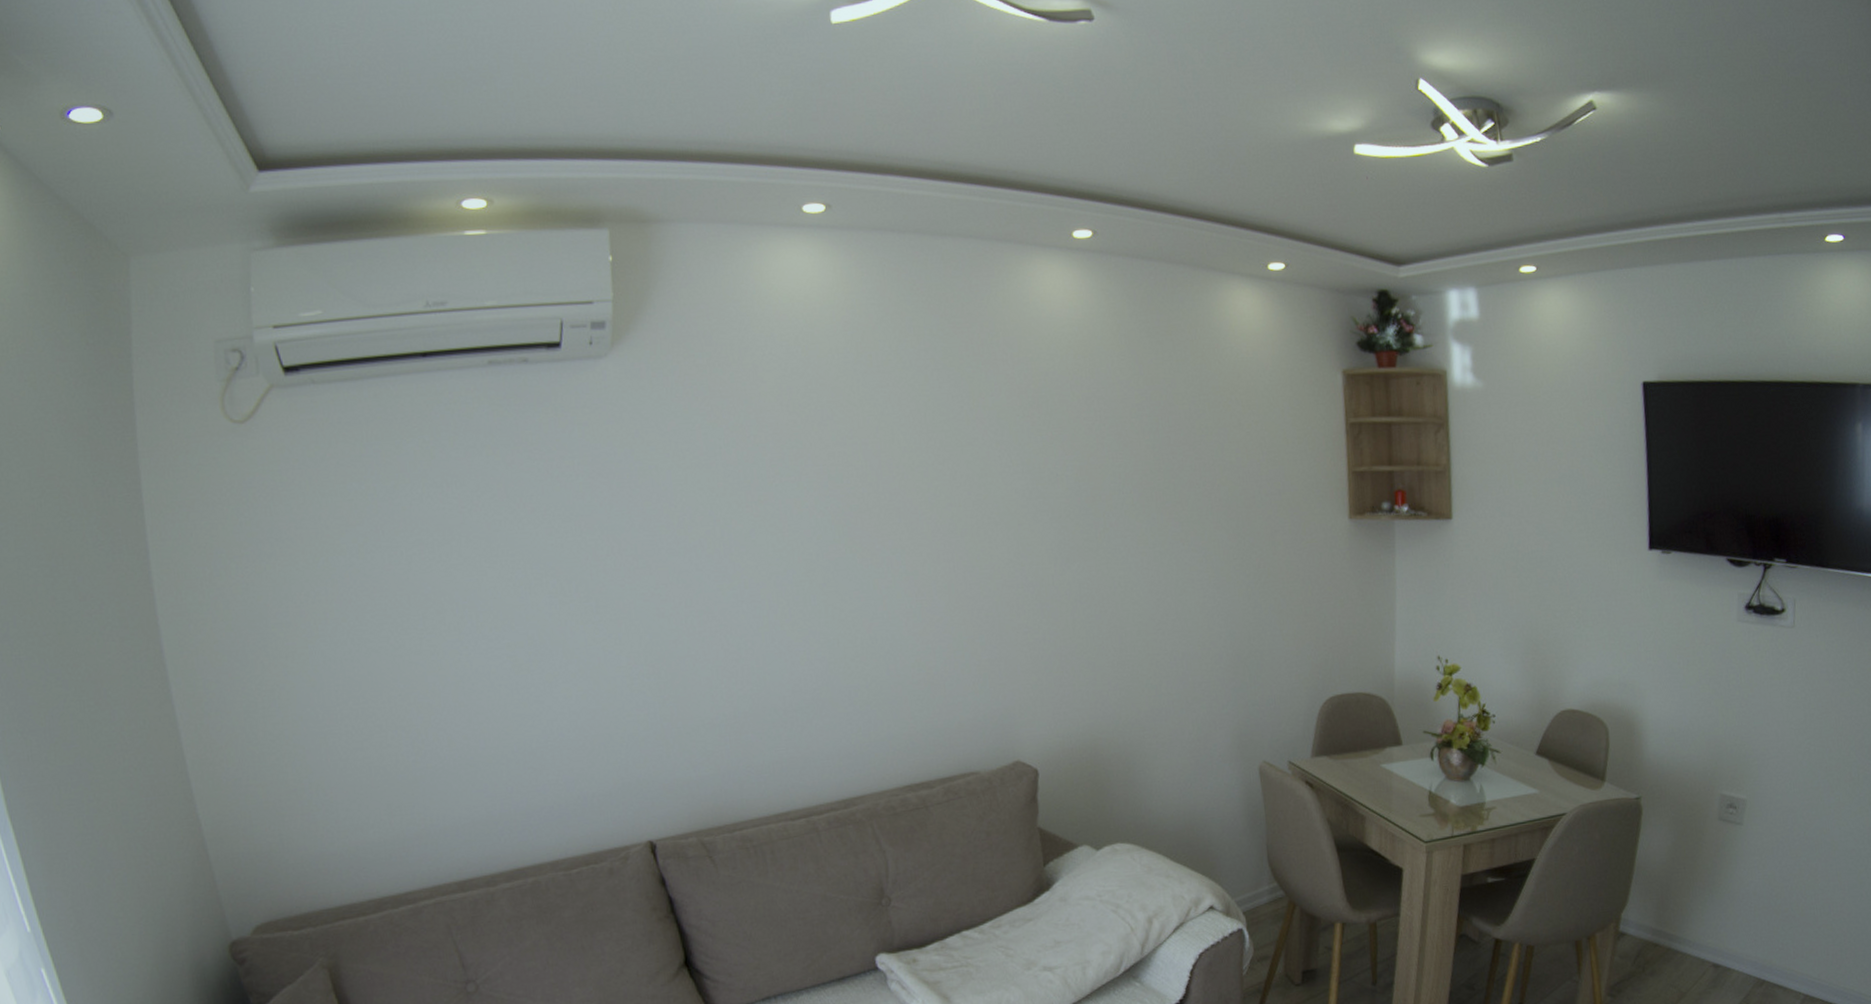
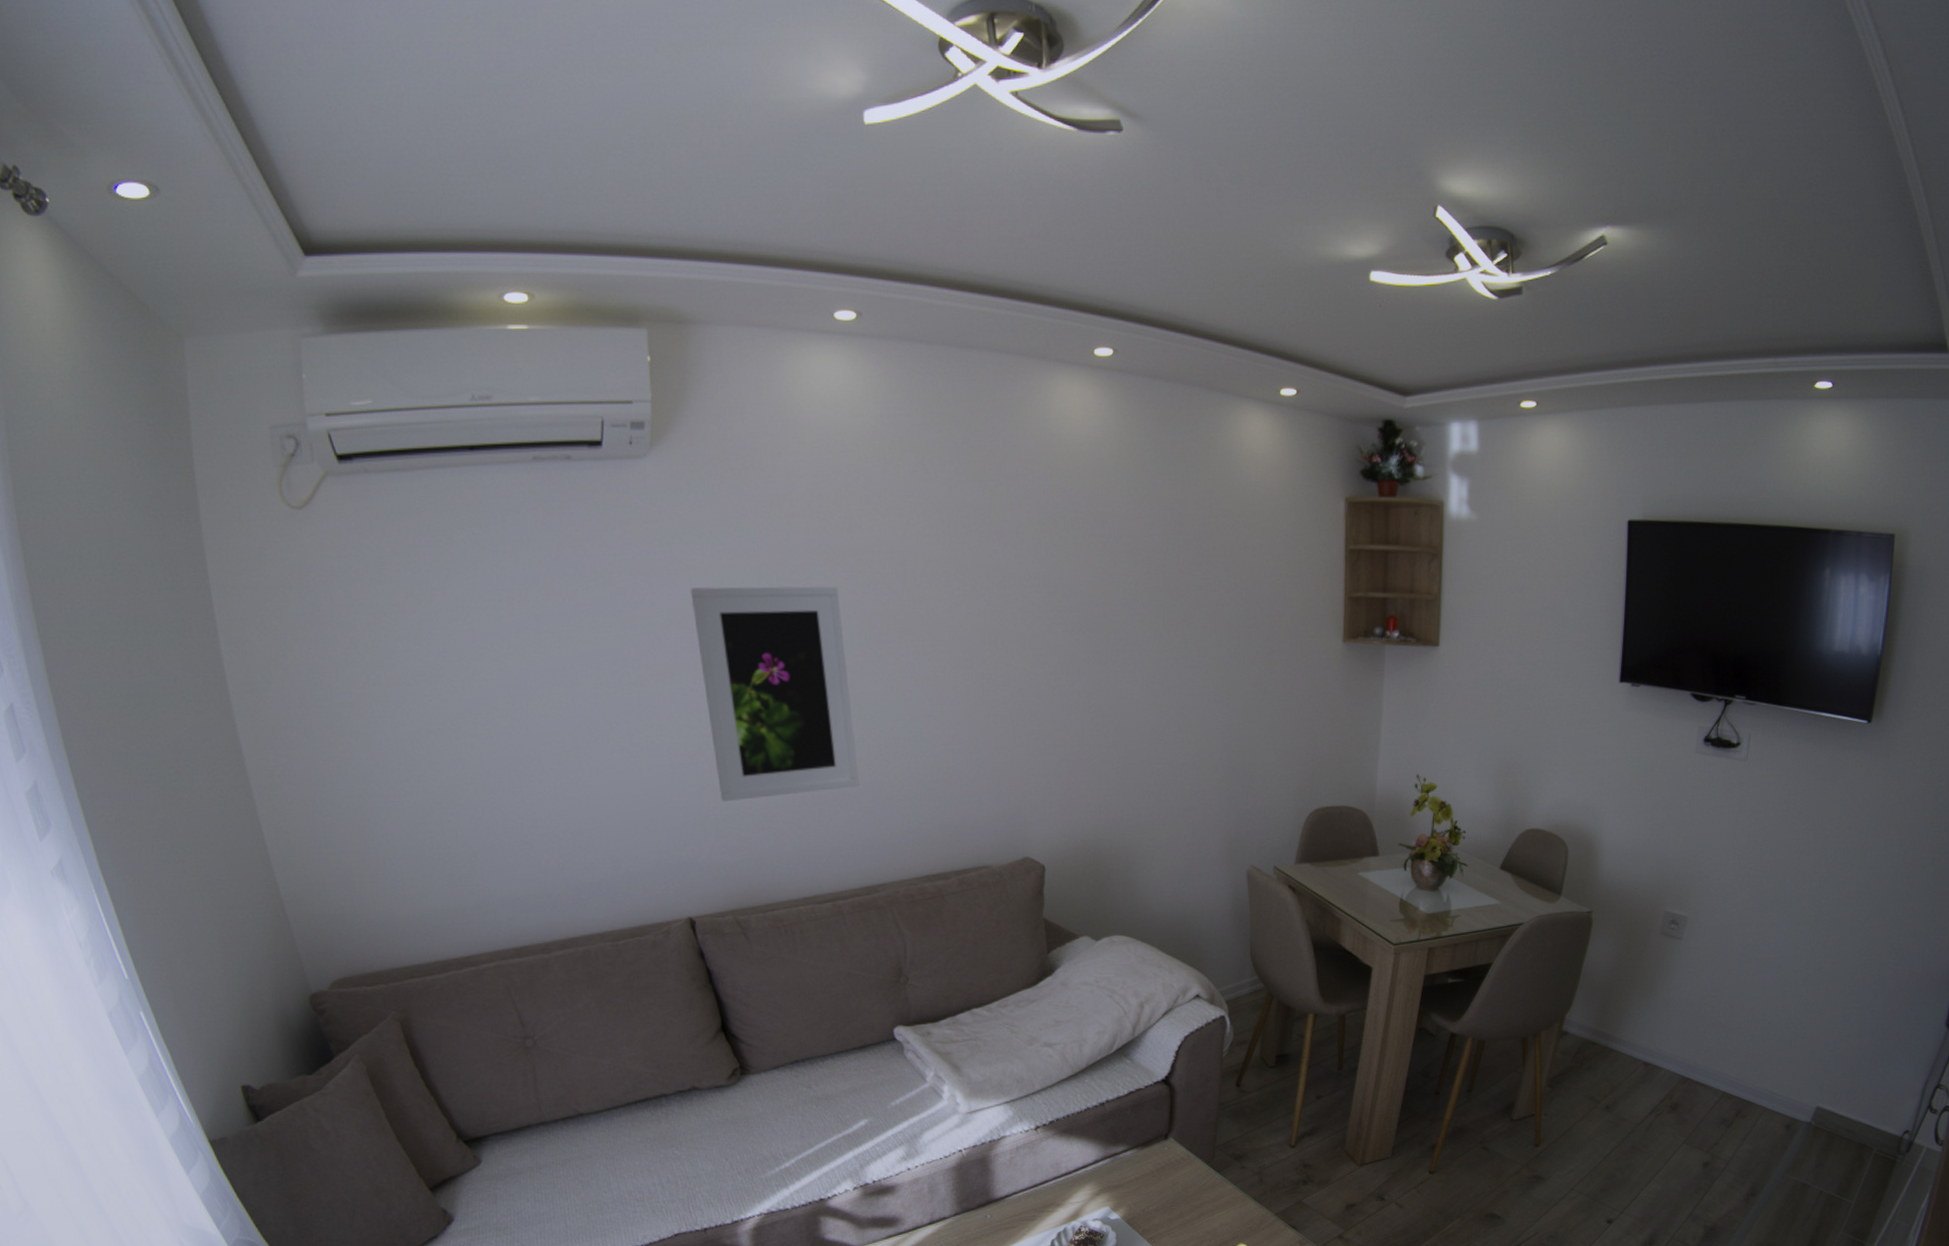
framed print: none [652,481,834,713] -> present [690,586,859,801]

